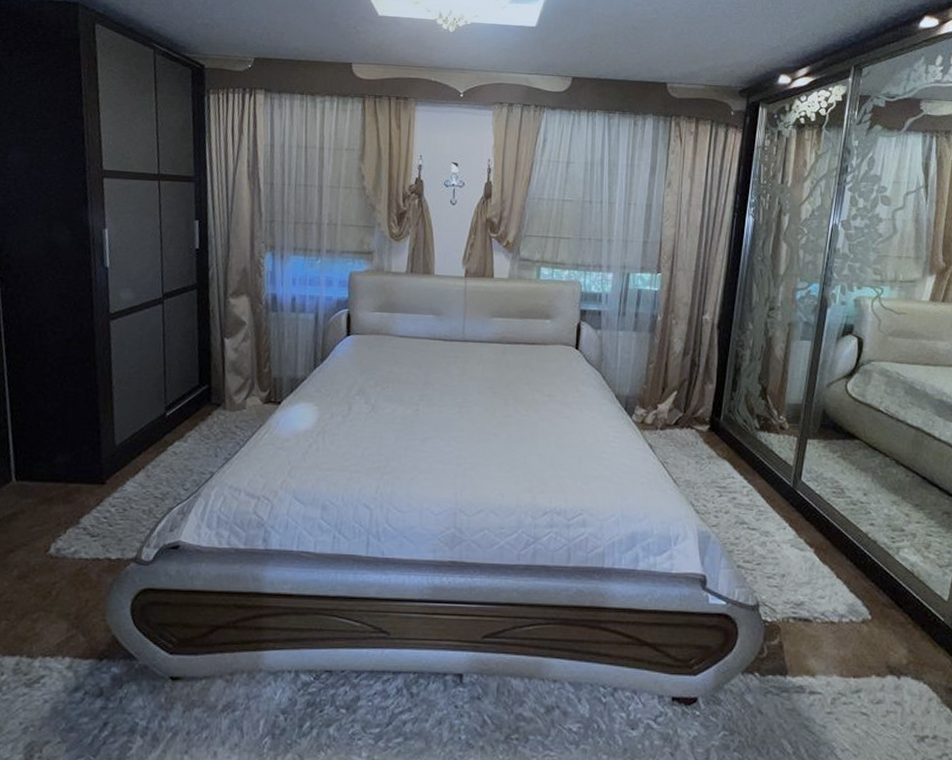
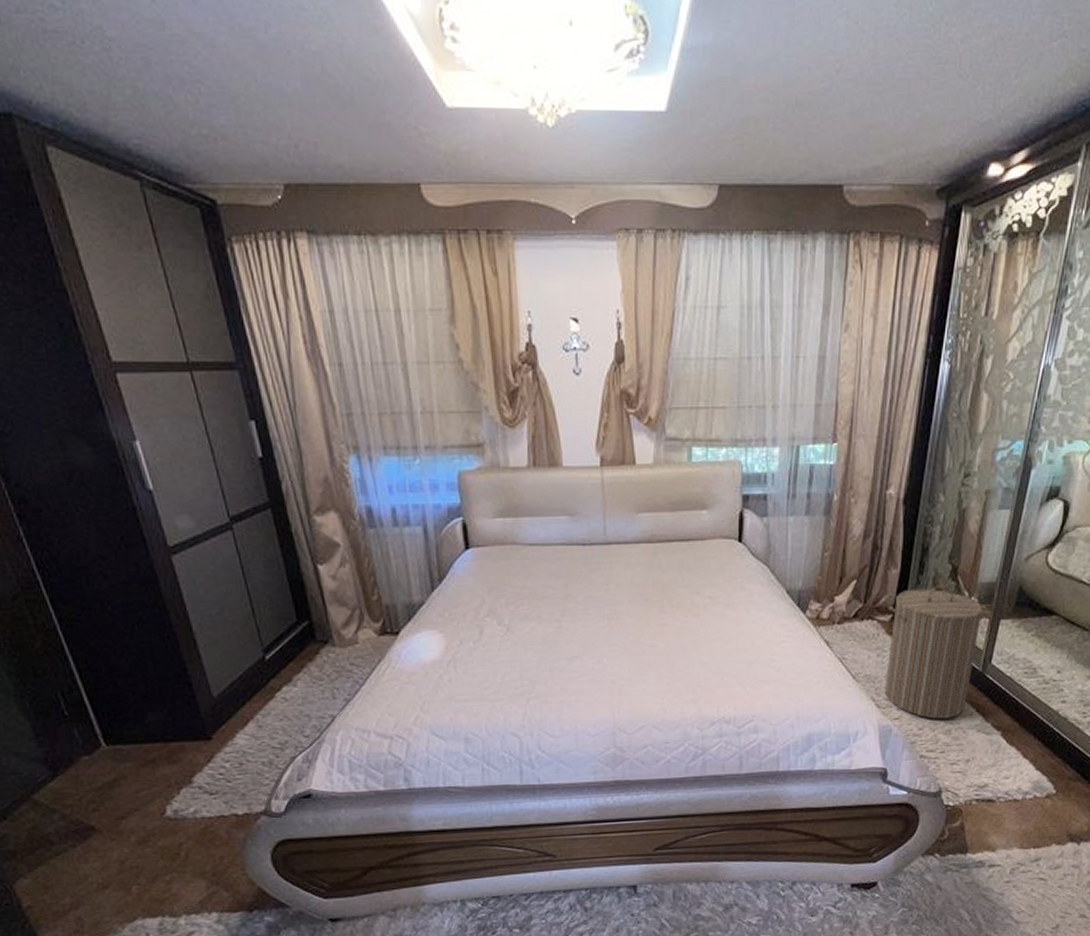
laundry hamper: none [703,402,796,530] -> present [884,585,989,719]

